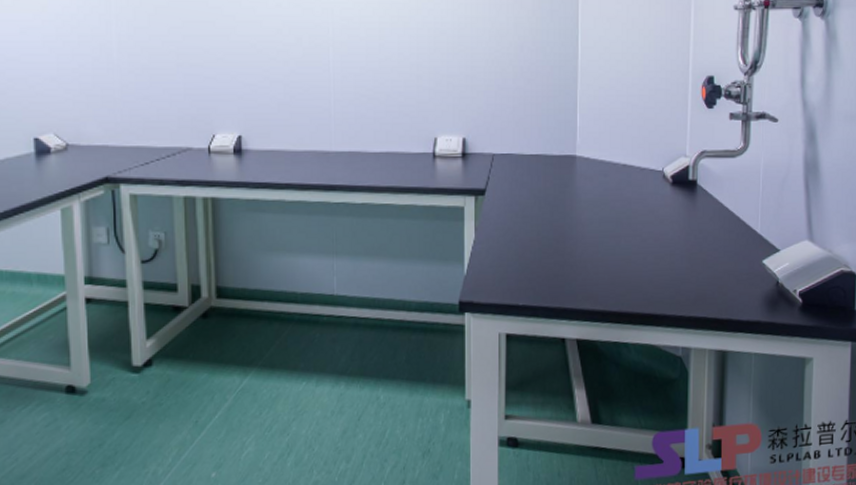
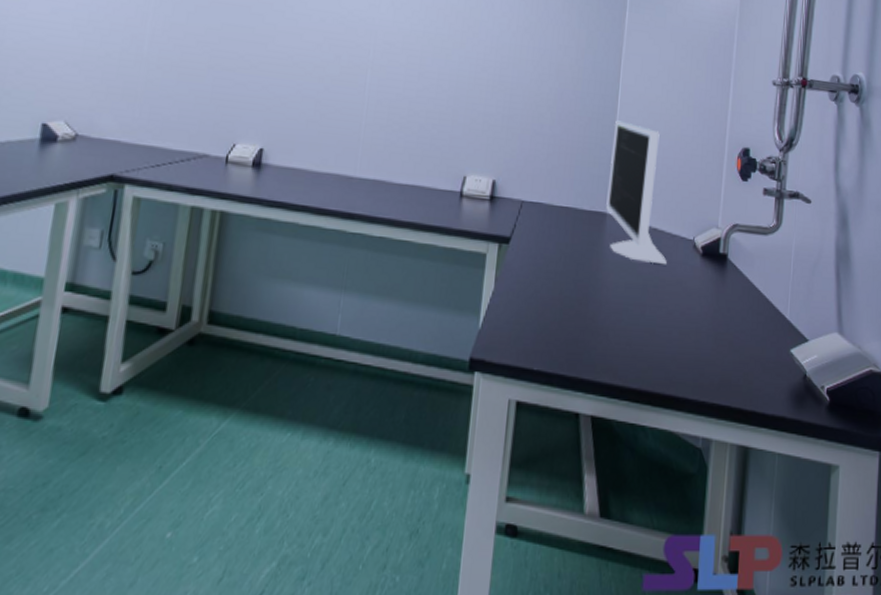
computer monitor: none [575,65,638,198] -> present [606,120,667,265]

